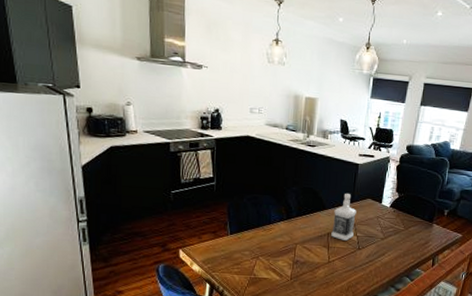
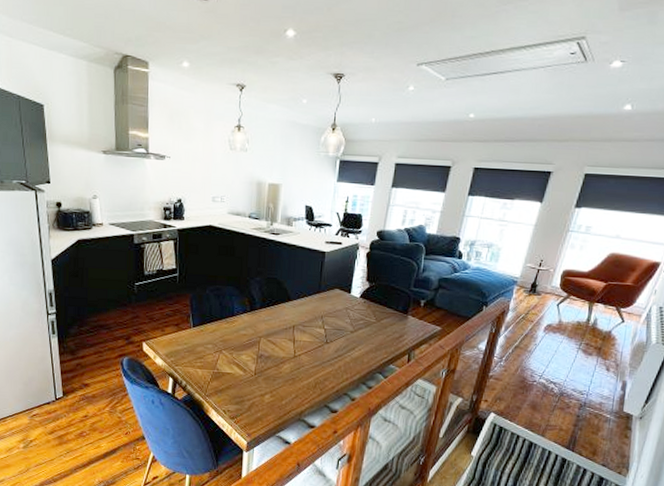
bottle: present [331,194,357,241] -> none [297,284,324,334]

